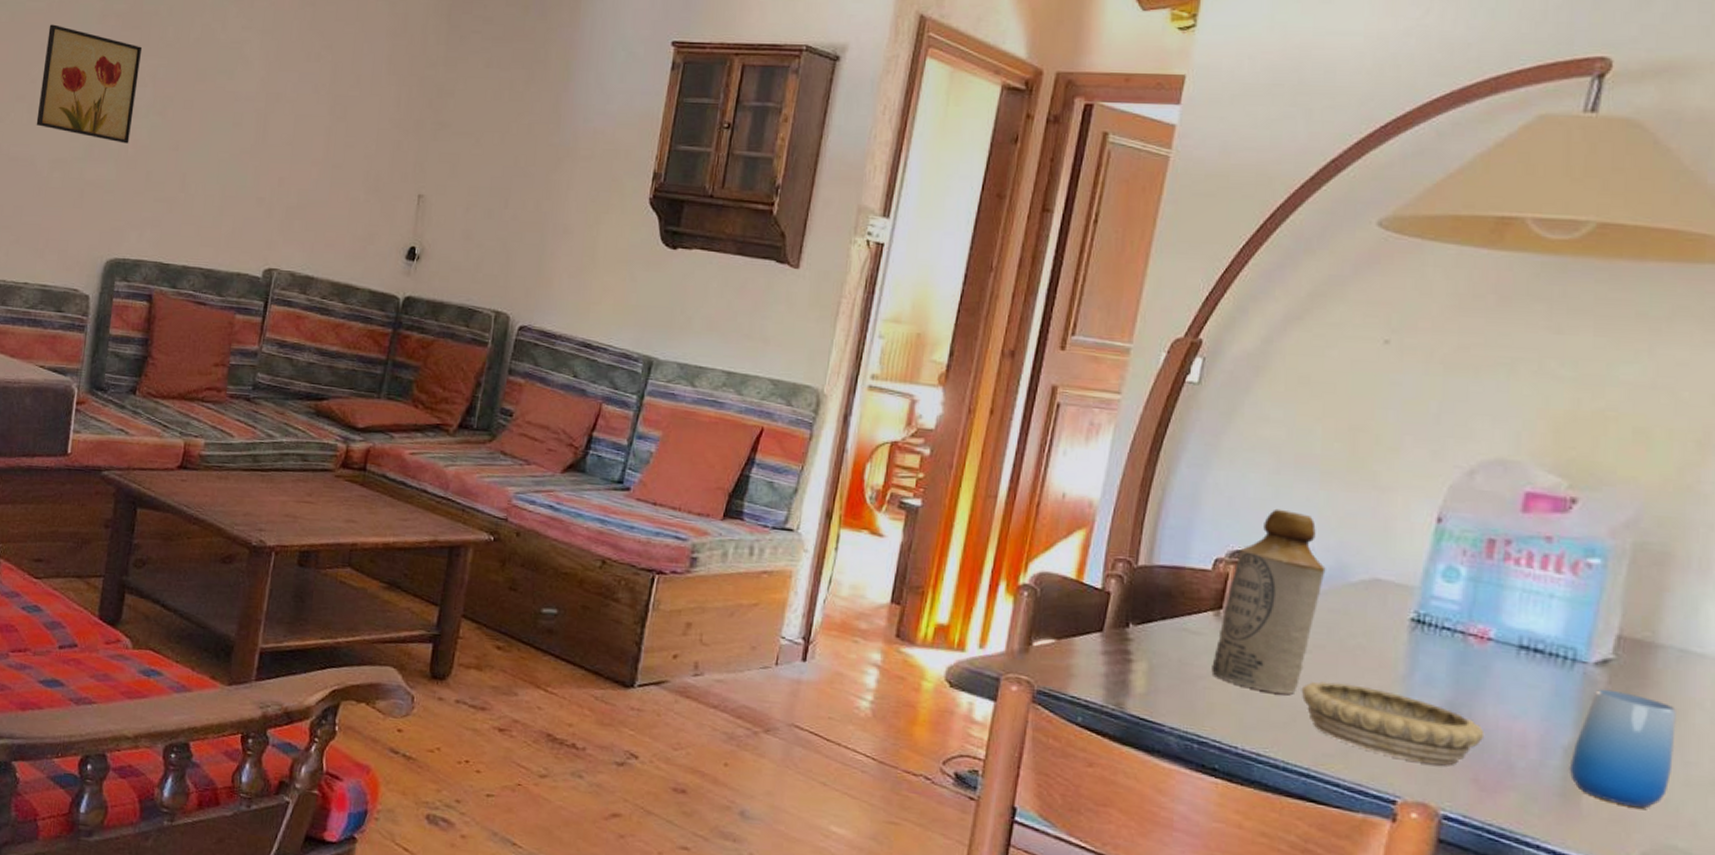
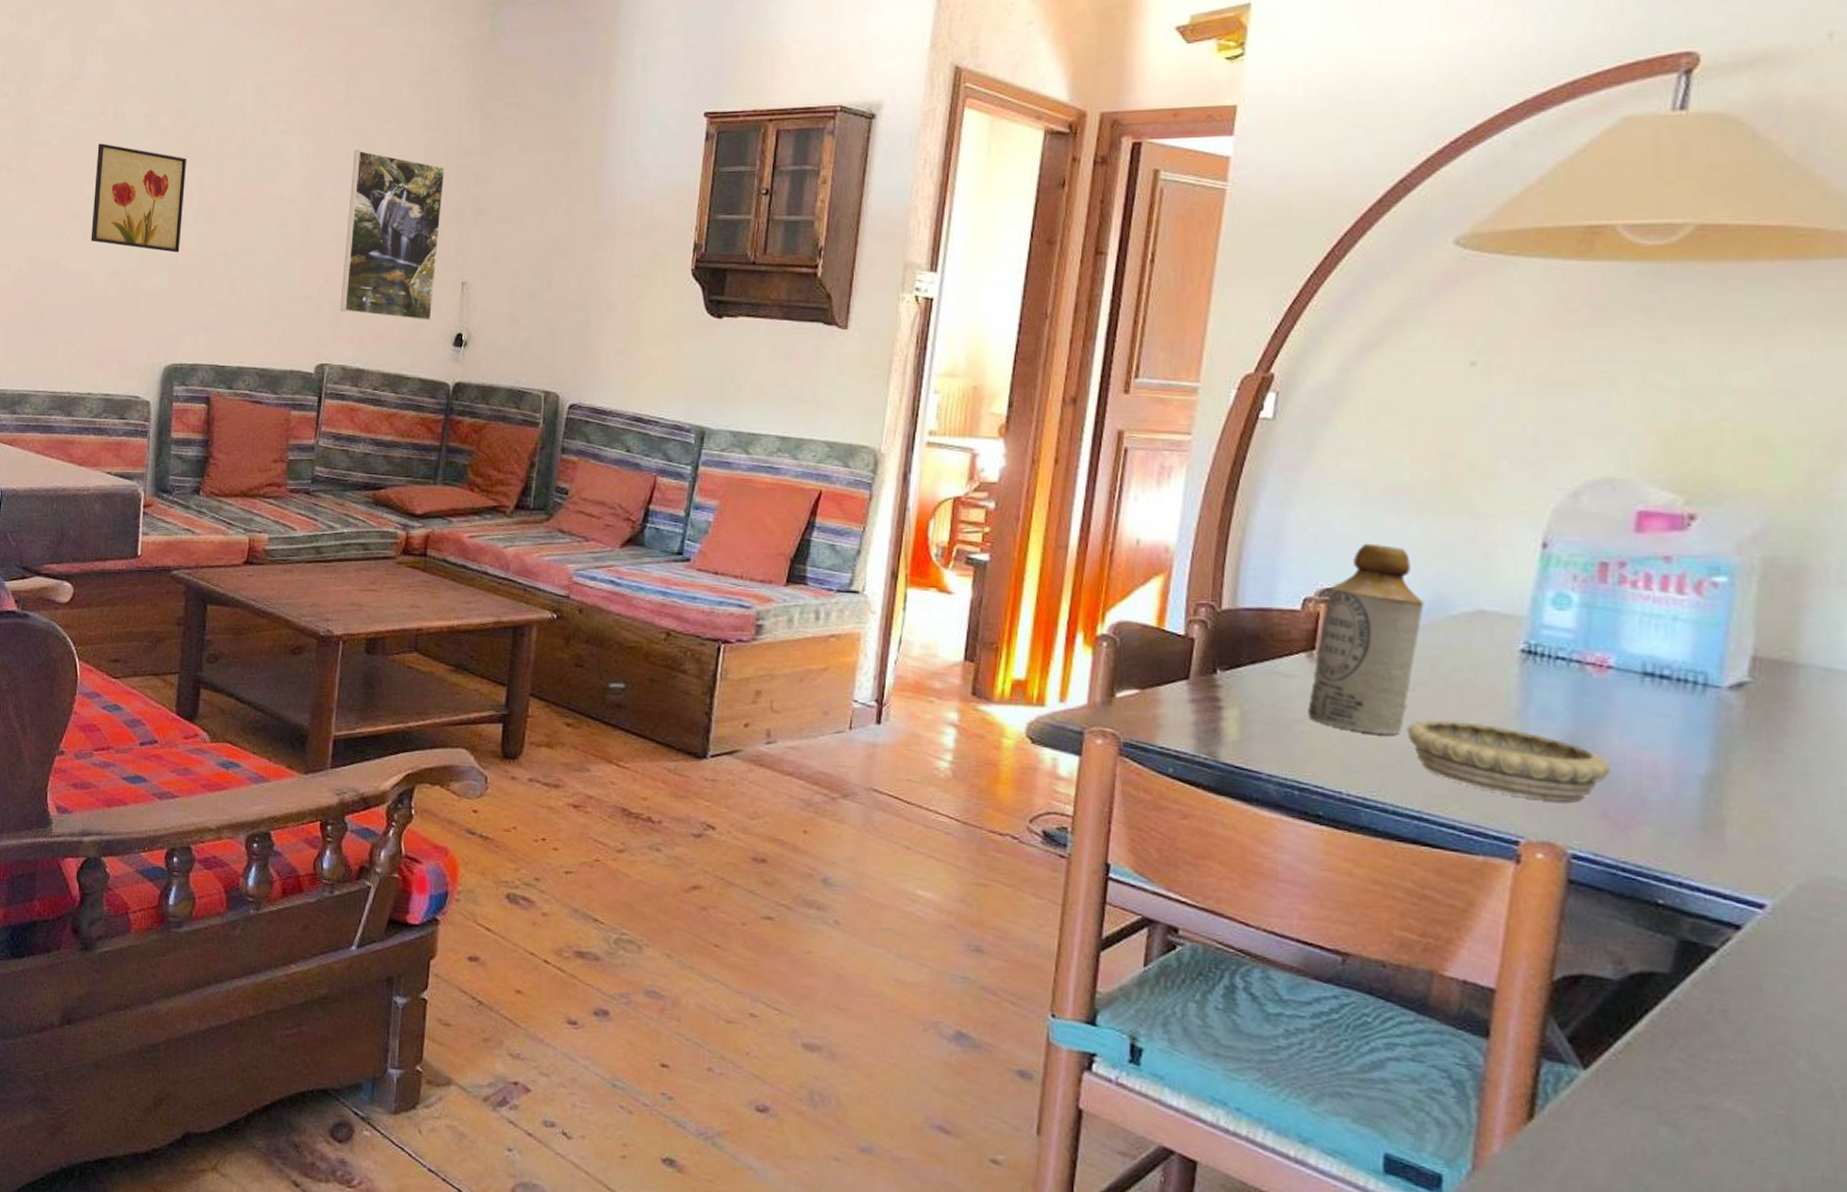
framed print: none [292,52,408,233] -> present [340,150,445,322]
cup: present [1569,689,1676,809] -> none [1708,714,1826,839]

